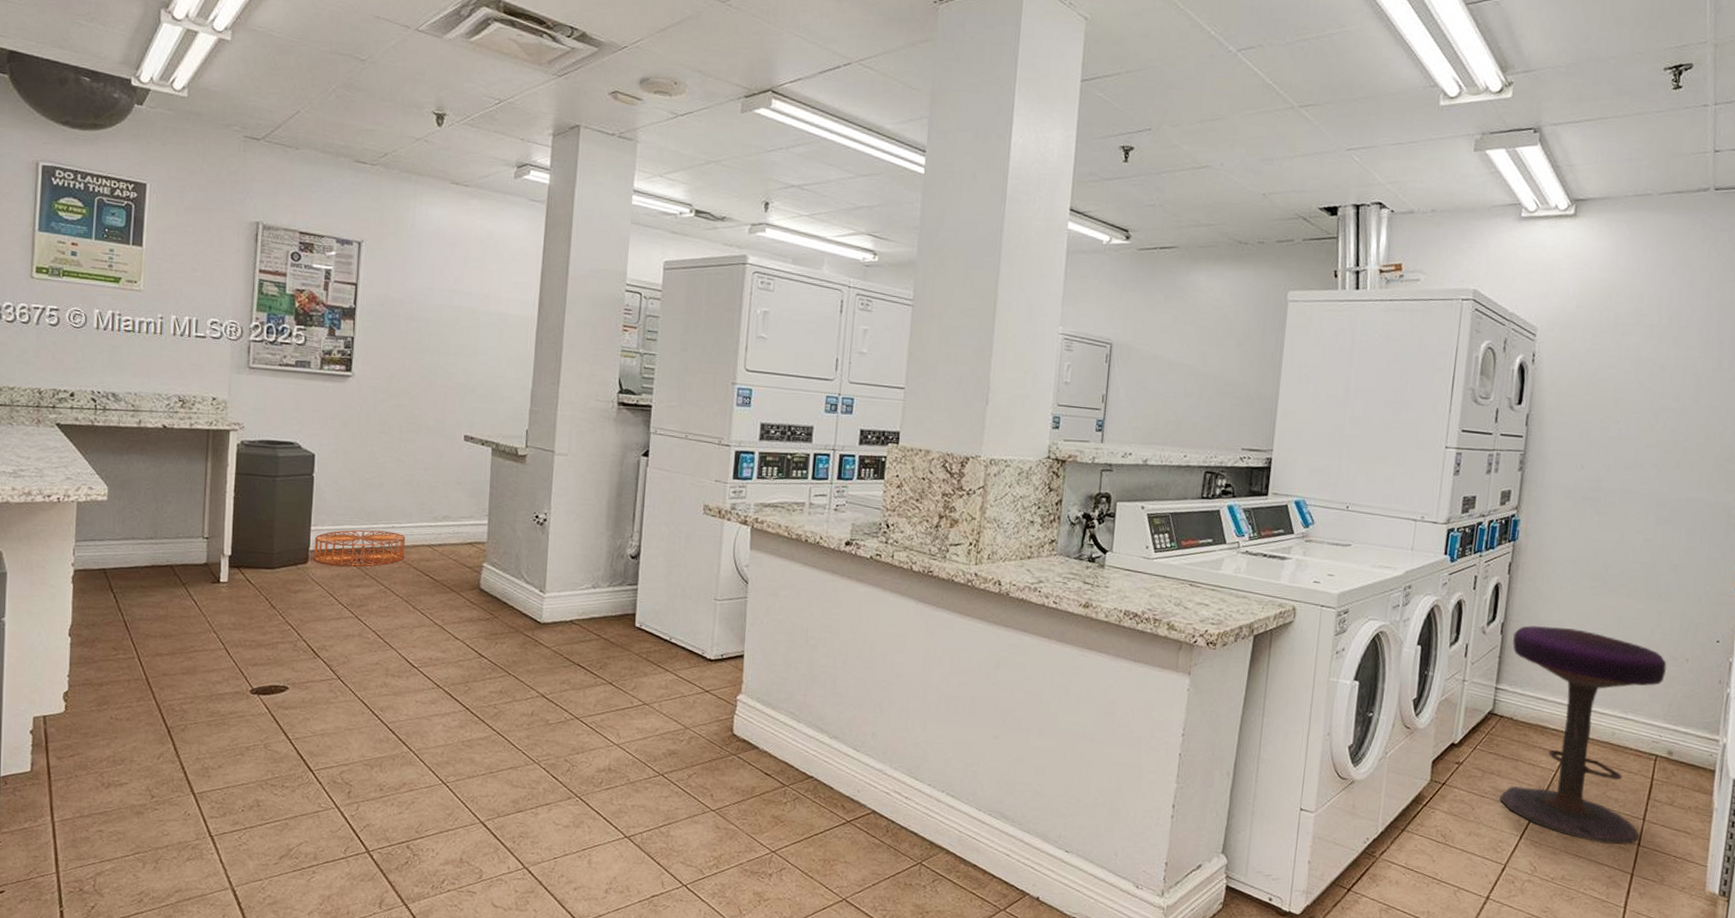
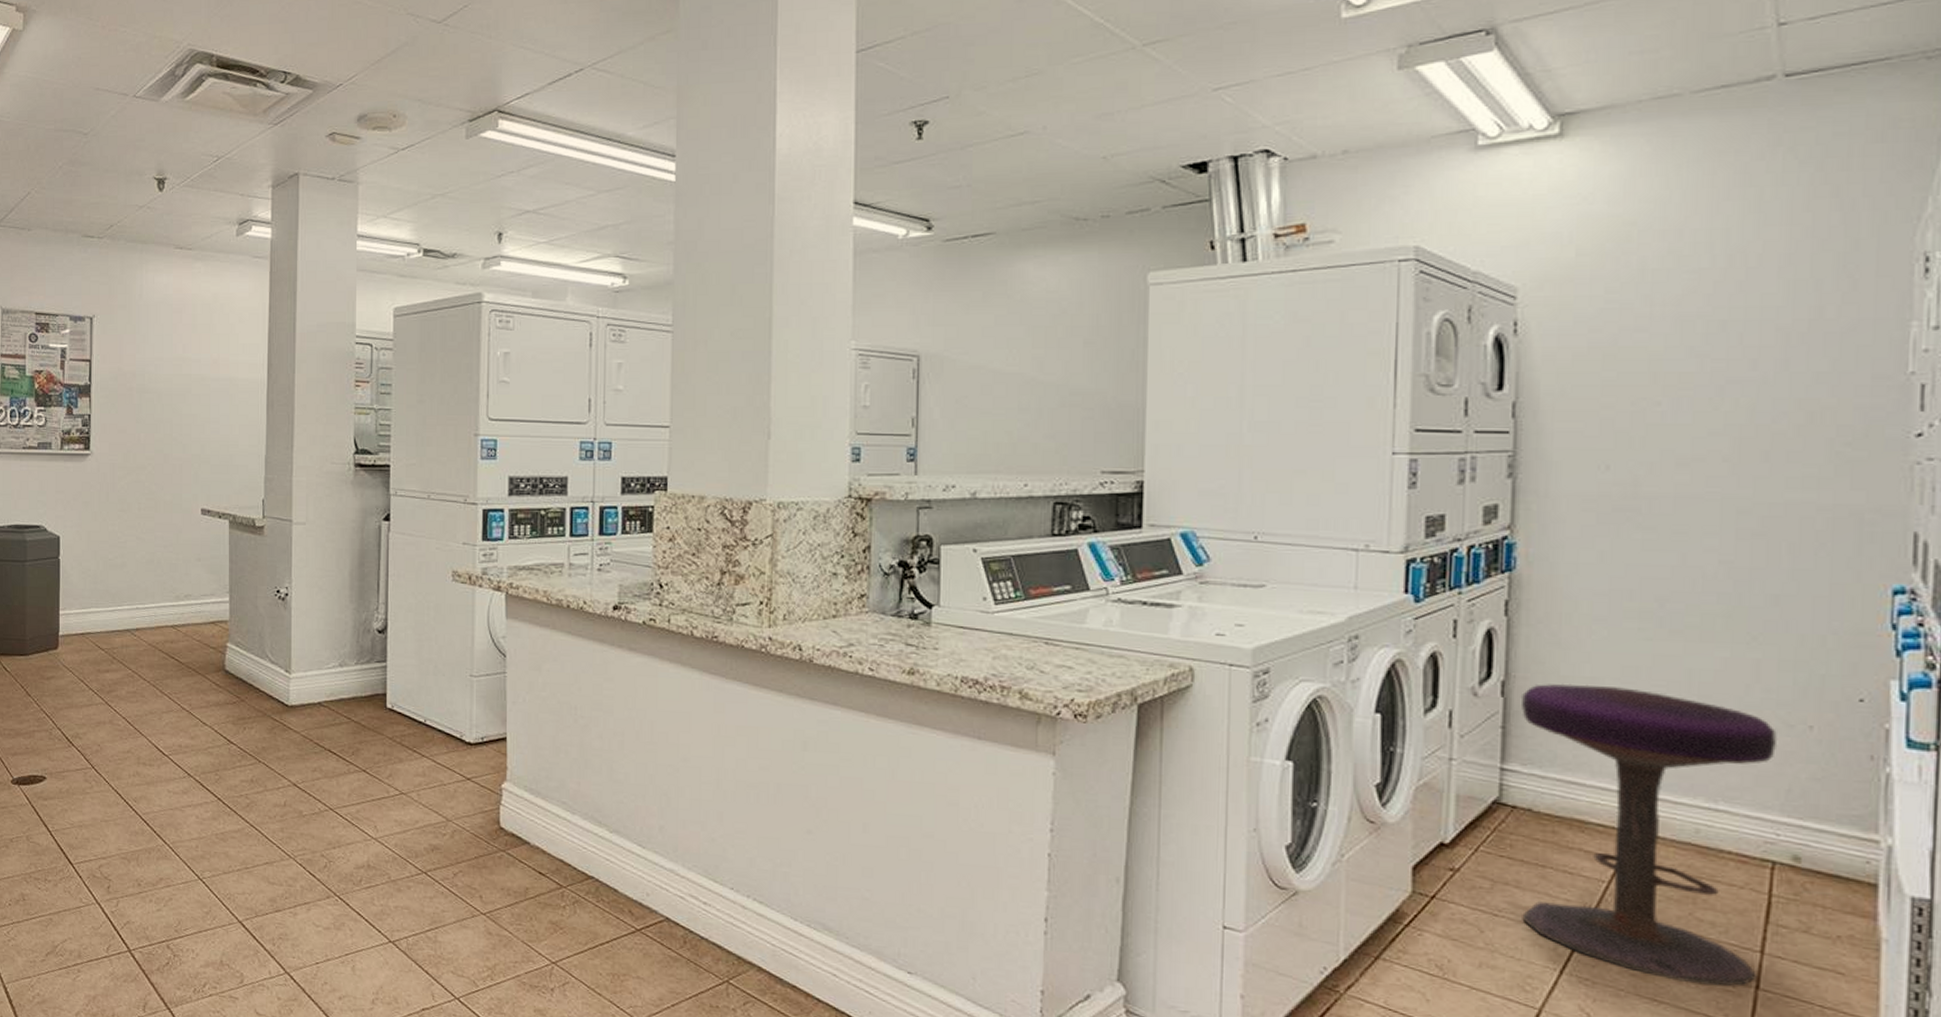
basket: present [313,529,406,567] -> none [63,612,150,651]

